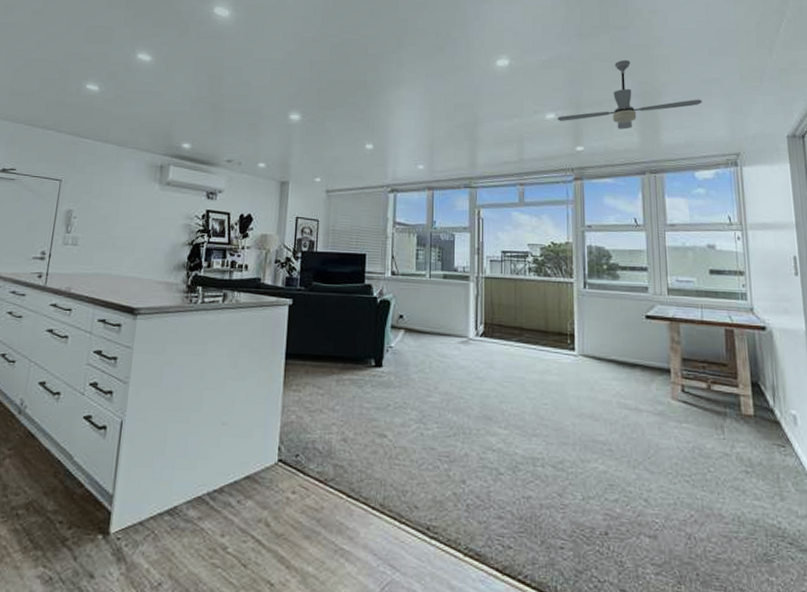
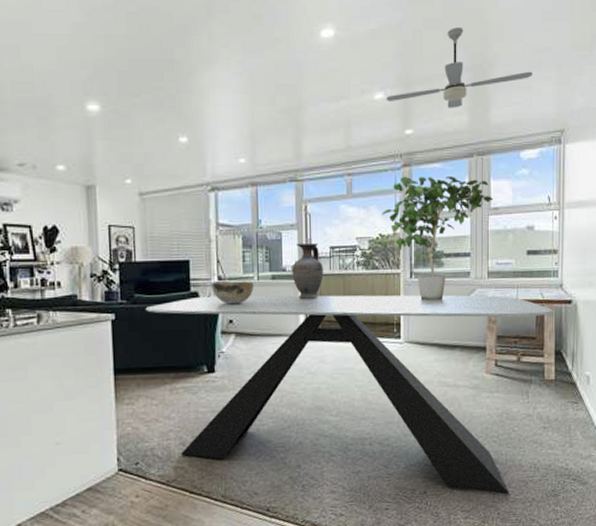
dining table: none [321,289,745,551] -> present [145,295,553,495]
decorative bowl: none [385,276,426,300] -> present [212,281,254,305]
vase: none [463,245,495,301] -> present [292,242,324,299]
potted plant: none [554,189,670,314] -> present [382,175,494,301]

